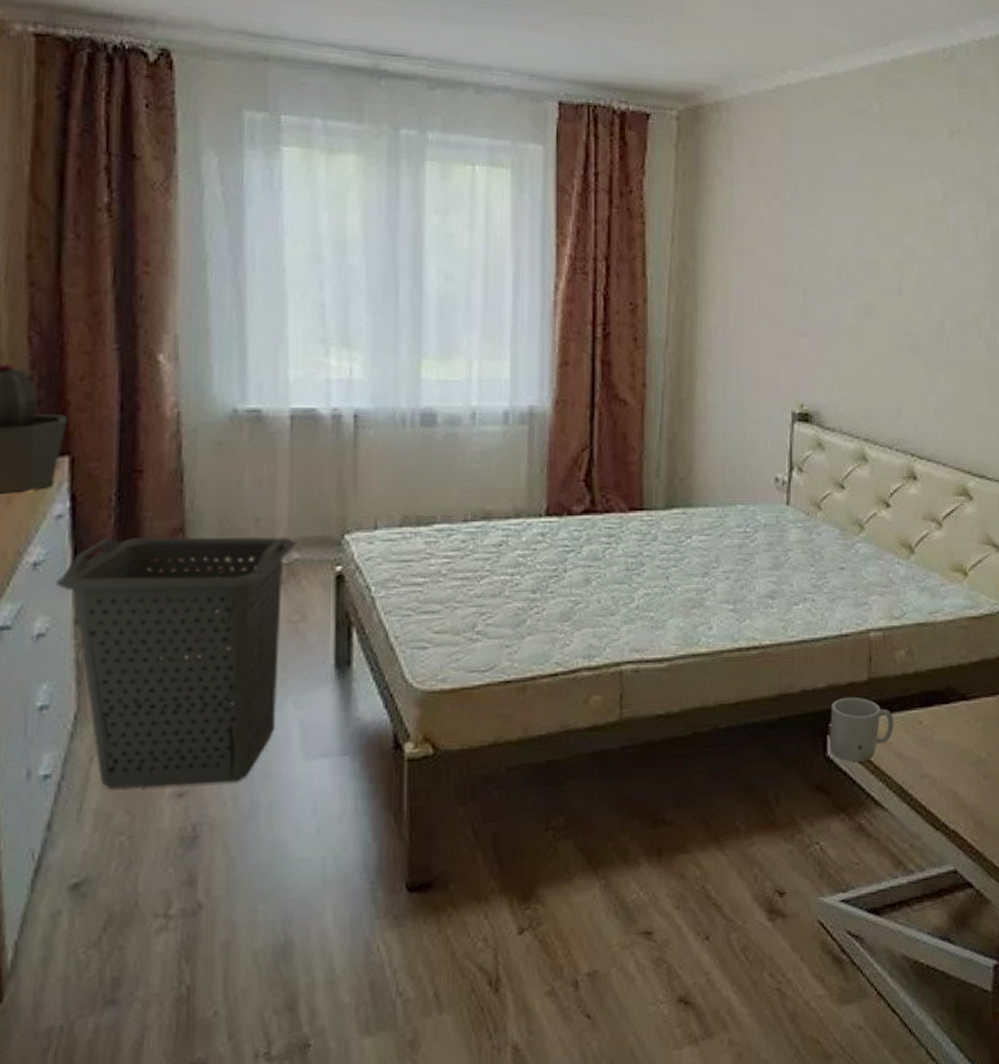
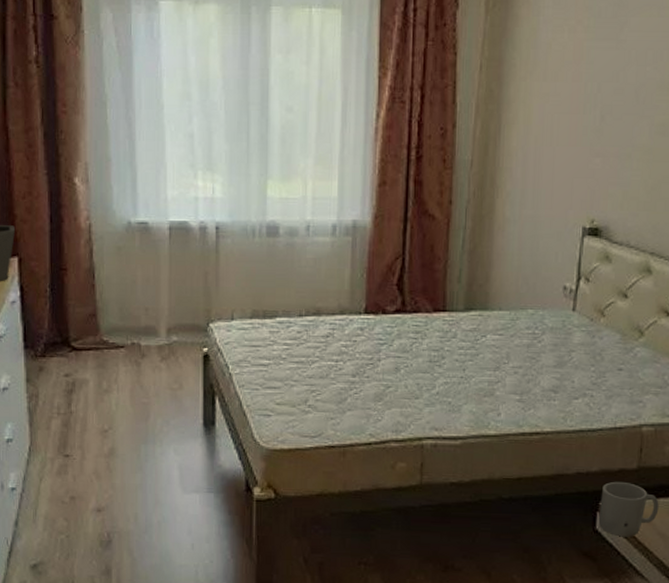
laundry basket: present [55,536,297,789] -> none [13,320,175,505]

